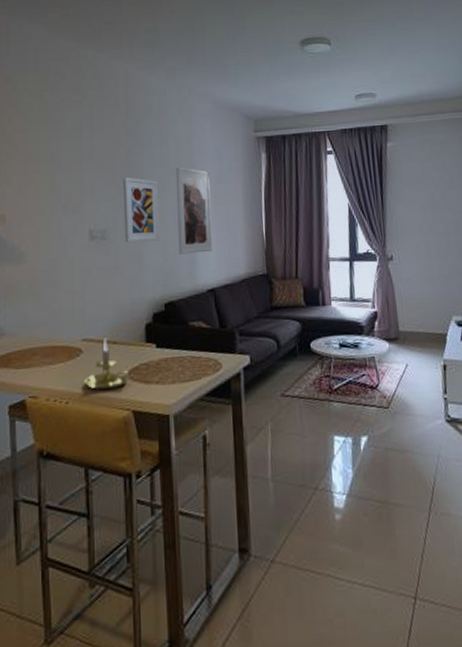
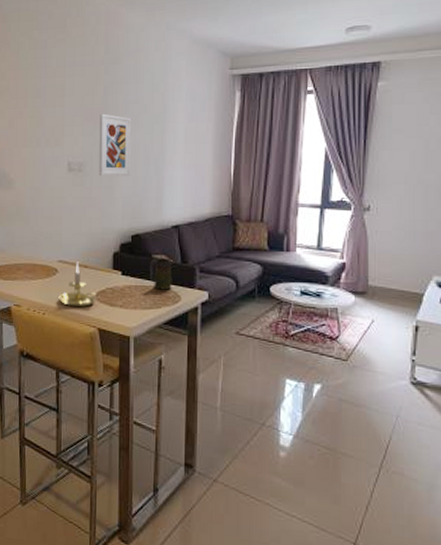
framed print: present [175,166,213,254] -> none [147,103,181,190]
mug: none [186,324,212,359] -> present [149,258,172,290]

